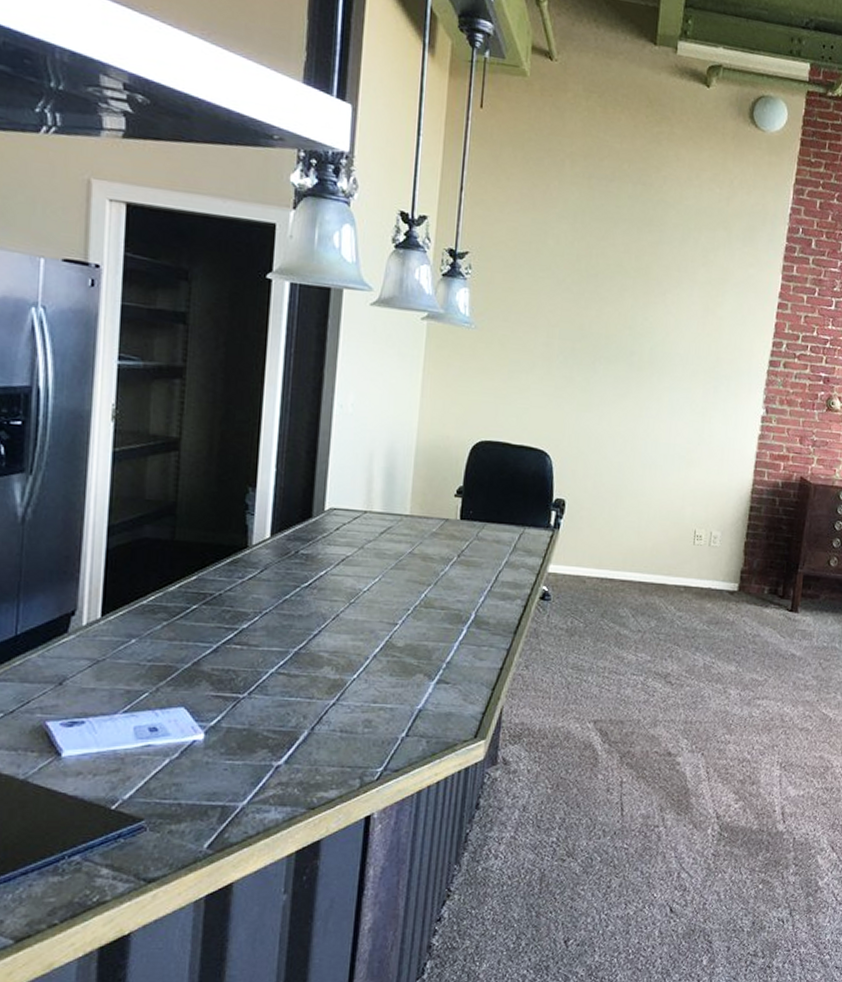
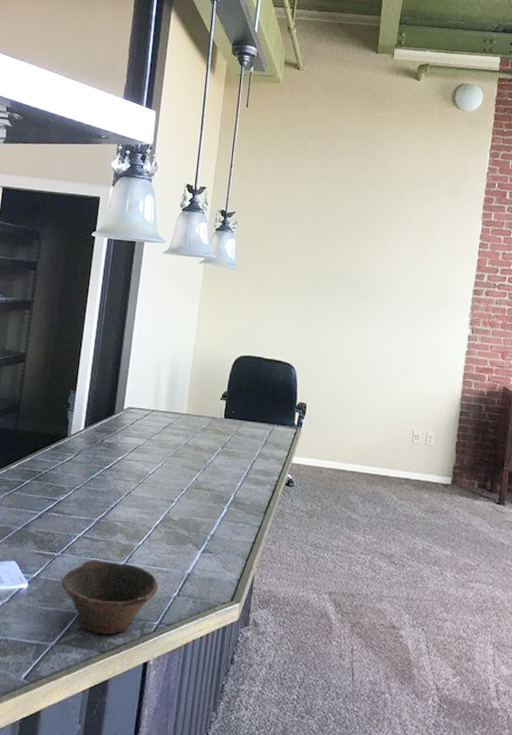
bowl: none [250,700,381,788] -> present [61,559,159,635]

